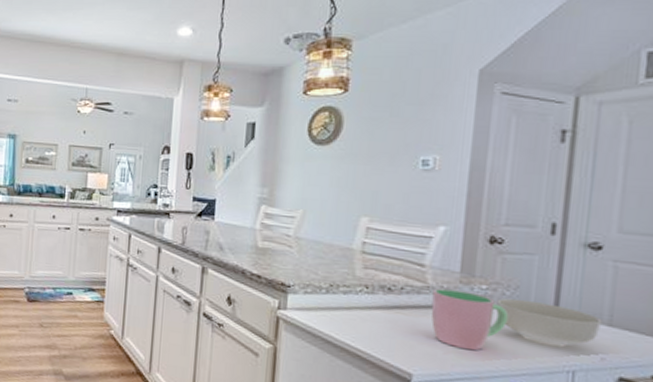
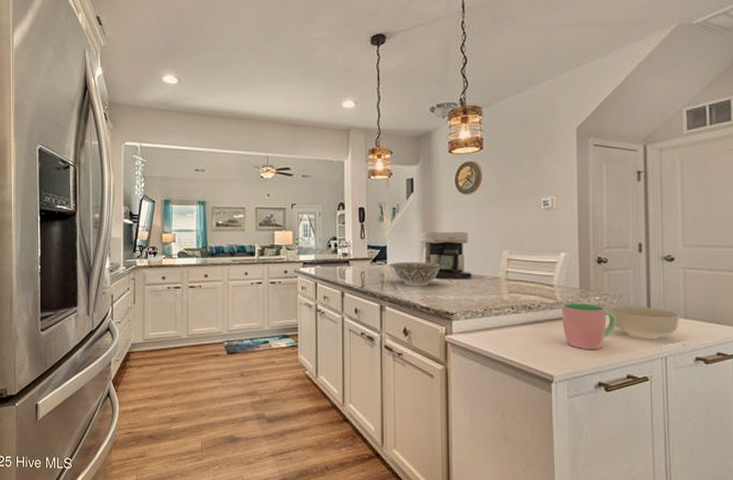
decorative bowl: none [217,219,284,251] -> present [389,262,444,287]
coffee maker: none [261,186,319,247] -> present [425,231,472,279]

